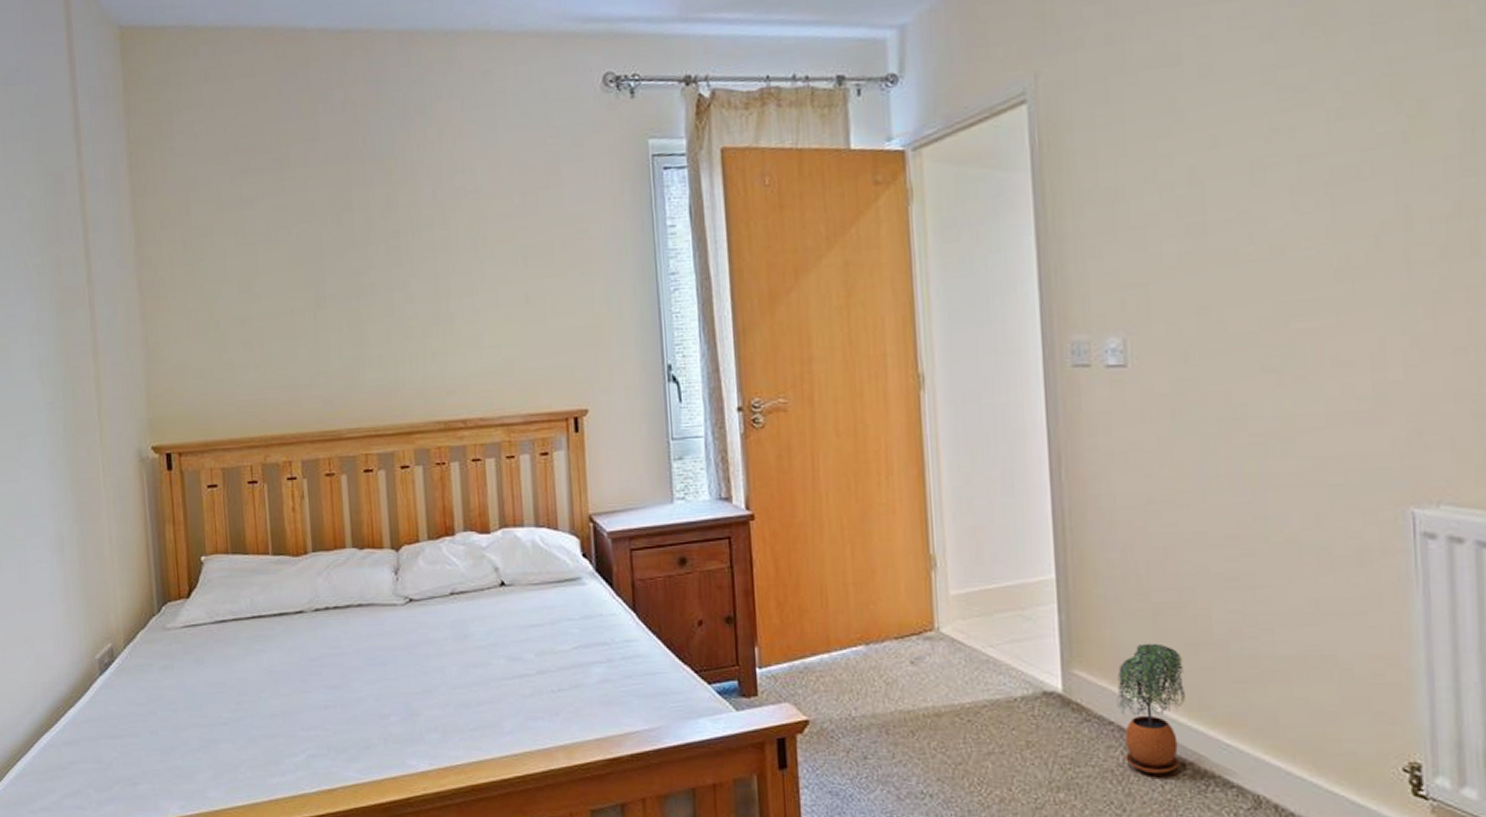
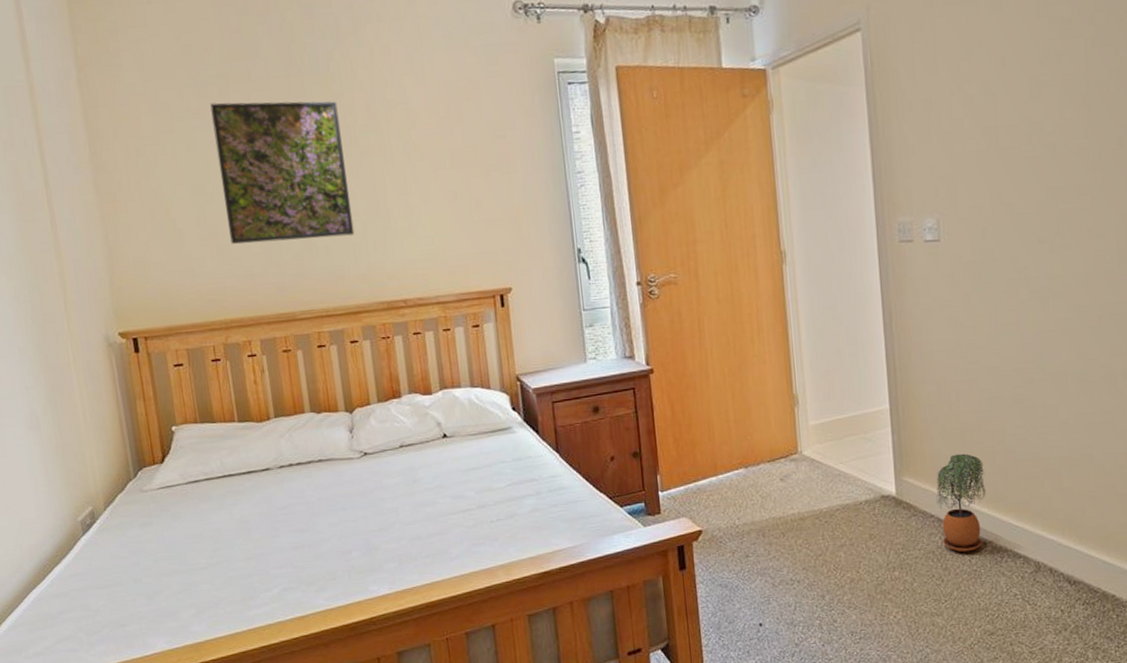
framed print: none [263,189,412,350] -> present [210,101,355,244]

